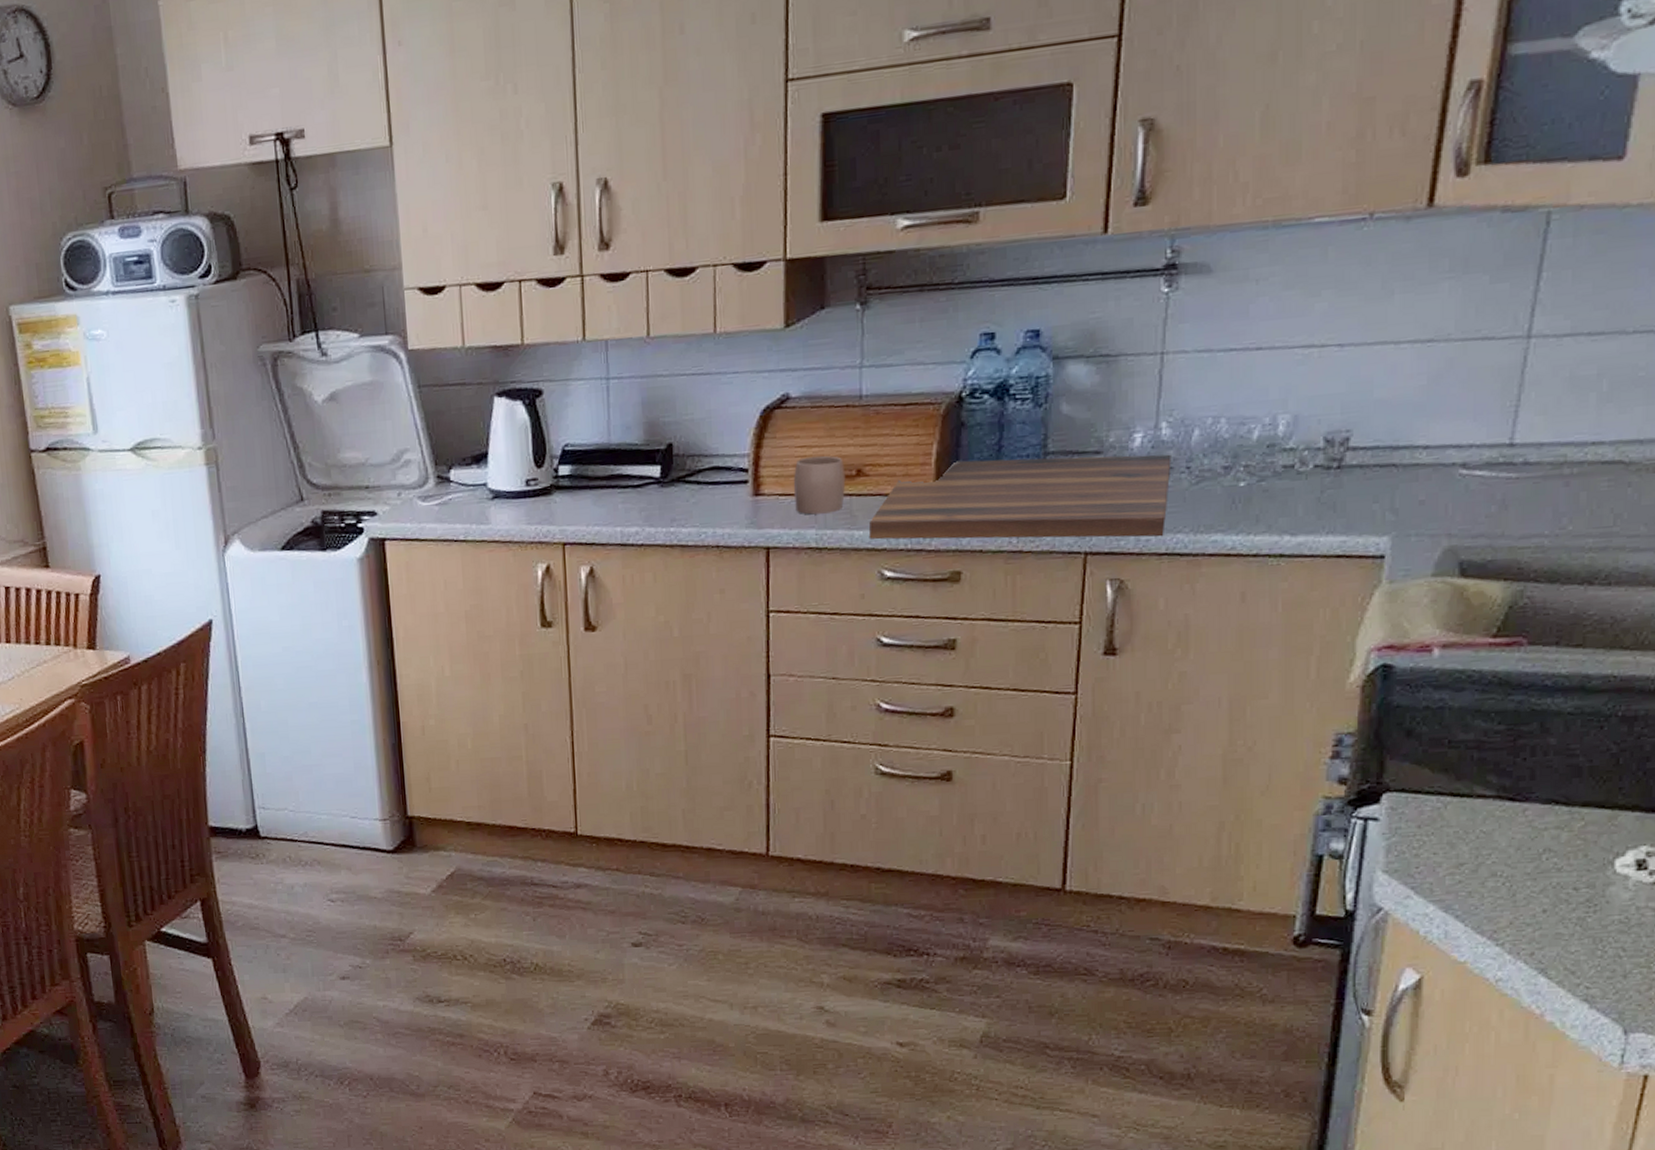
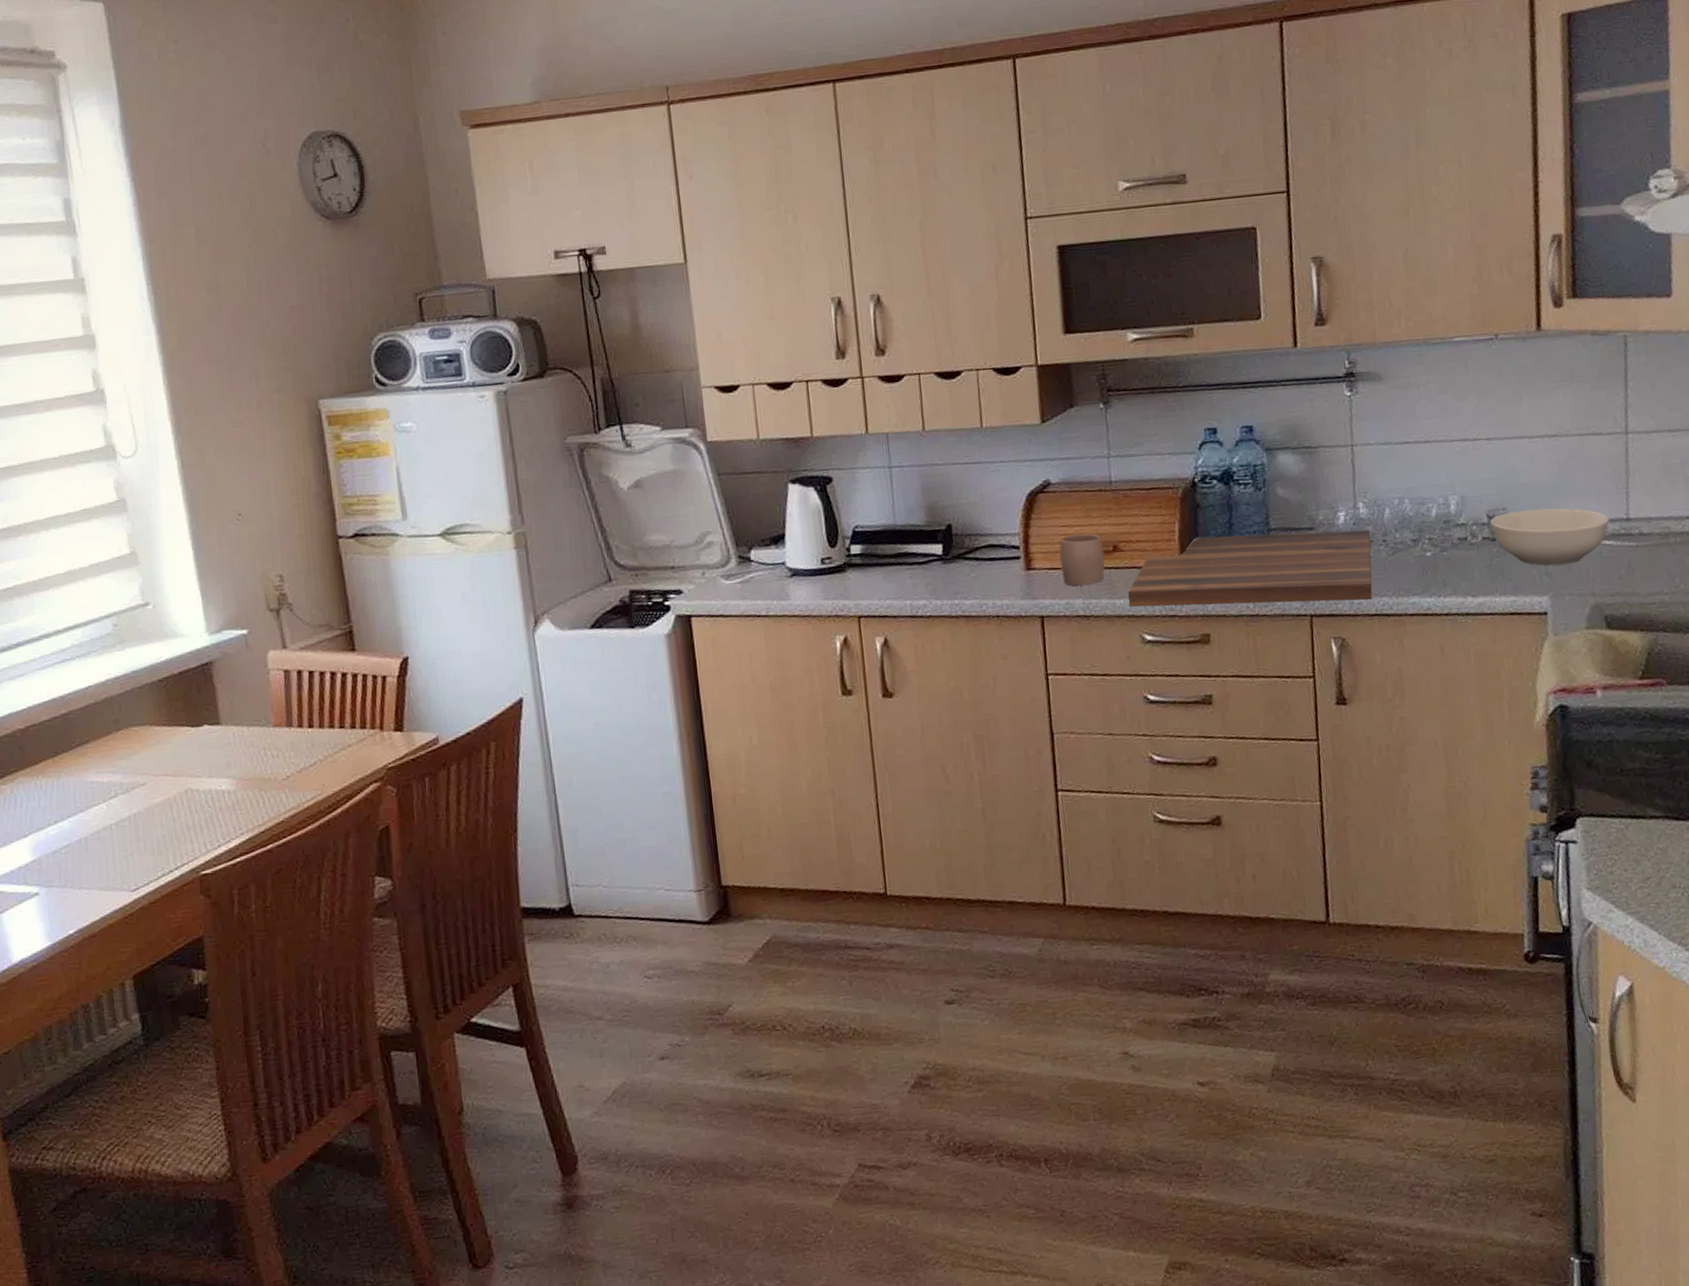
bowl: none [1327,430,1486,500] -> present [1490,508,1610,566]

